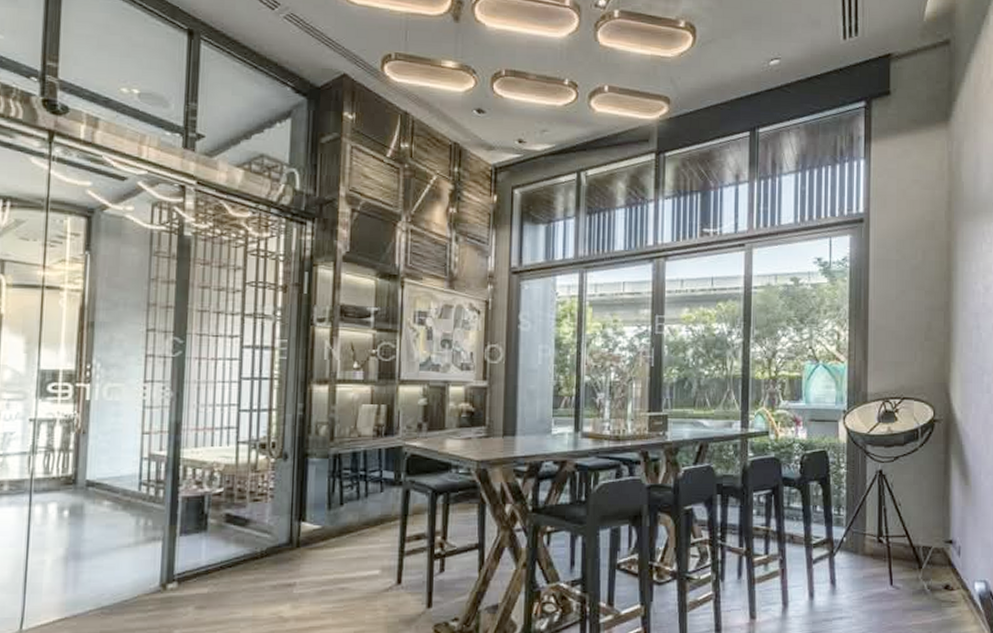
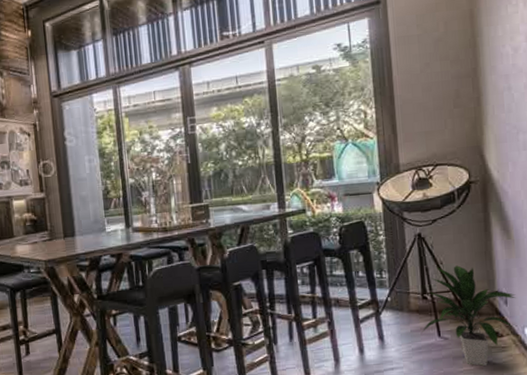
indoor plant: none [874,508,969,621] -> present [421,265,516,366]

